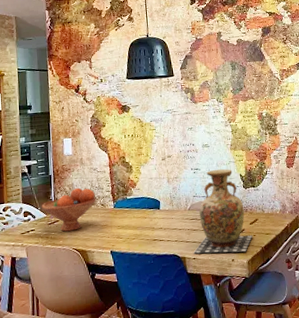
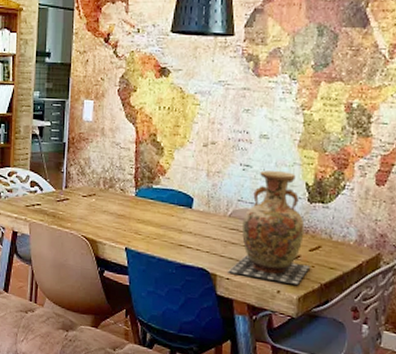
fruit bowl: present [41,187,97,232] -> none [50,163,116,215]

